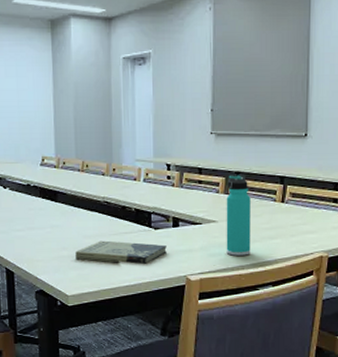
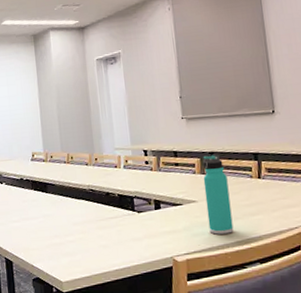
book: present [75,240,167,264] -> none [66,226,152,248]

